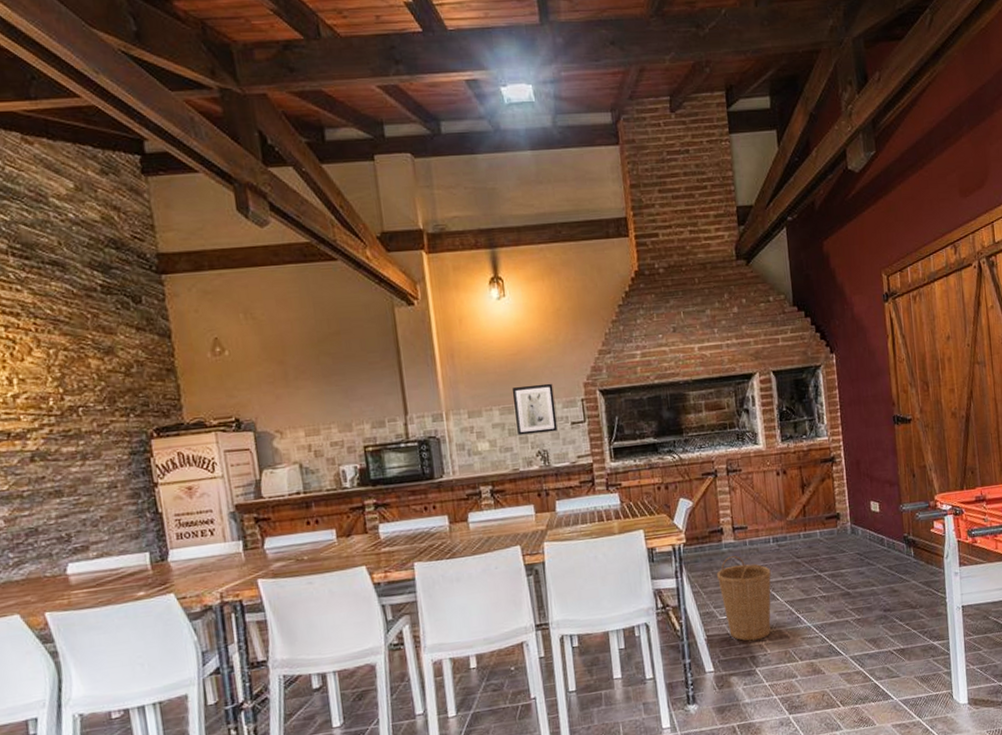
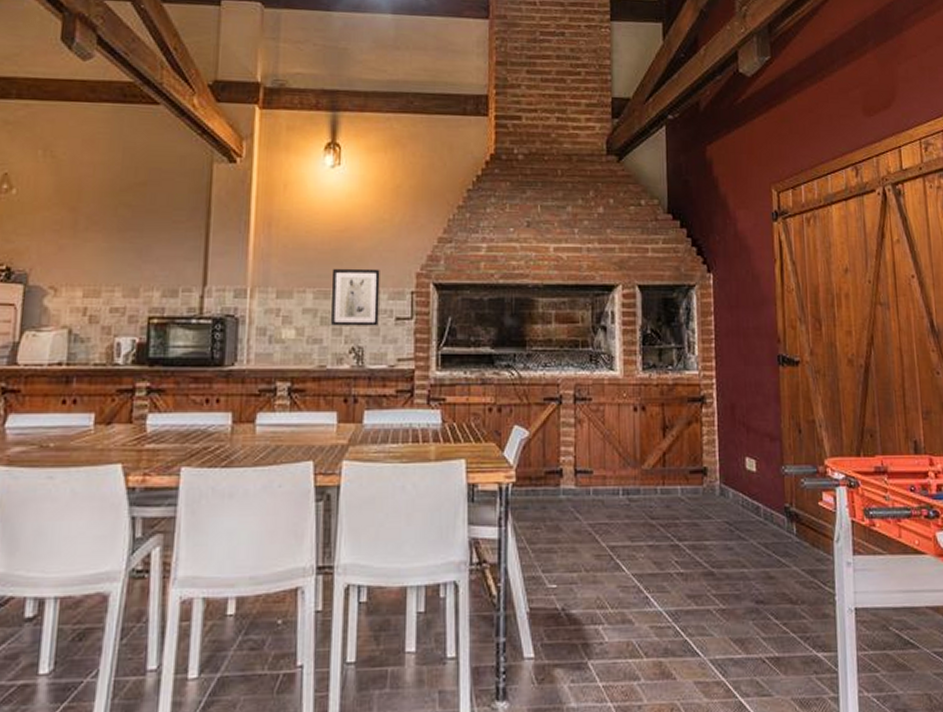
basket: present [717,556,771,641] -> none [550,507,617,622]

